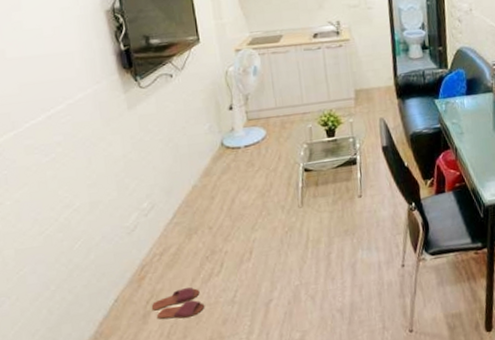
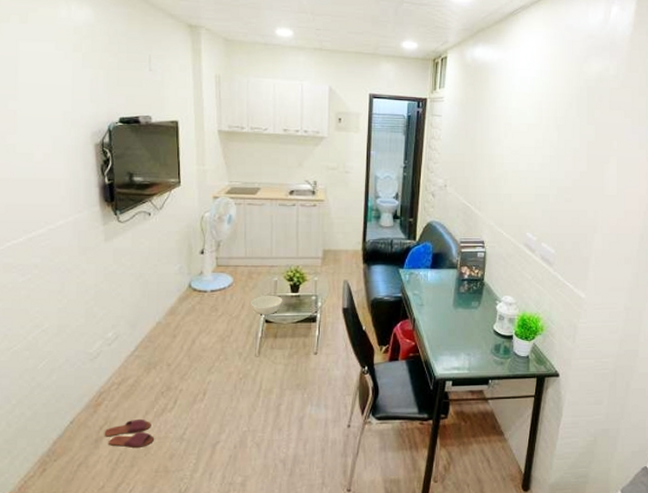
bowl: none [287,142,320,165] -> present [251,295,283,315]

